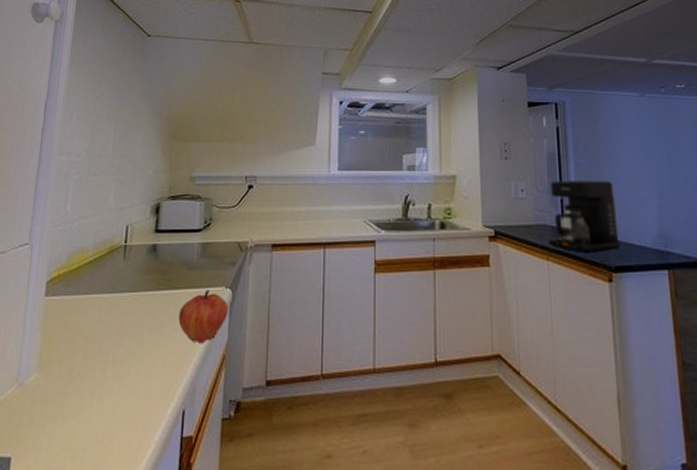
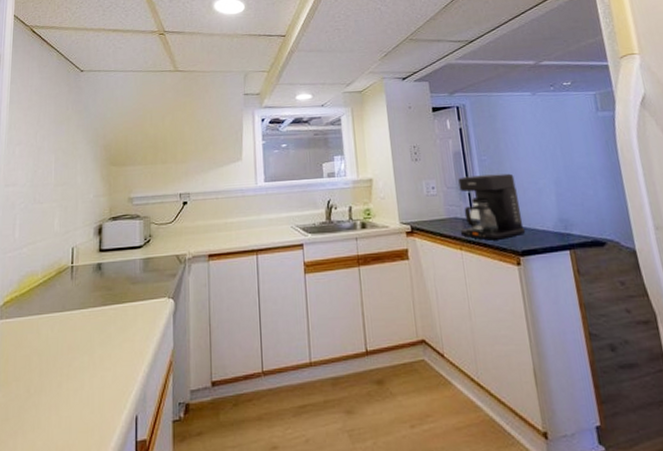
fruit: present [178,289,229,344] -> none [126,301,173,352]

